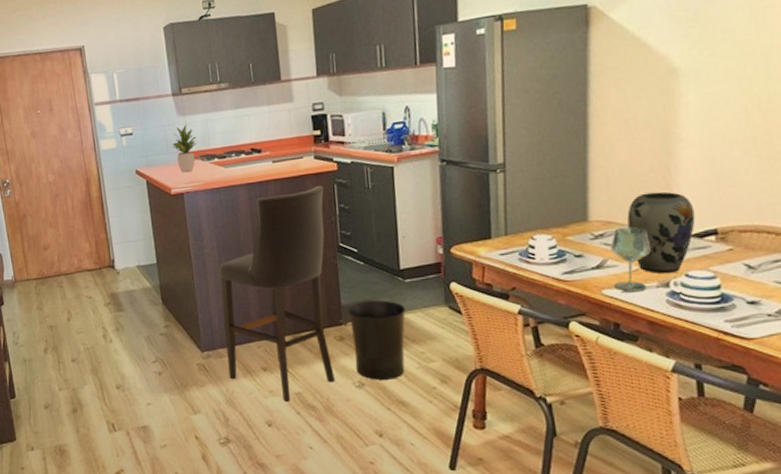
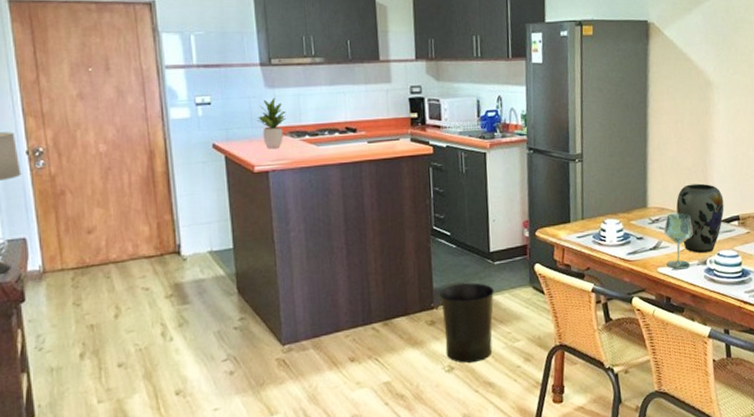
bar stool: present [218,186,335,401] -> none [305,168,425,393]

